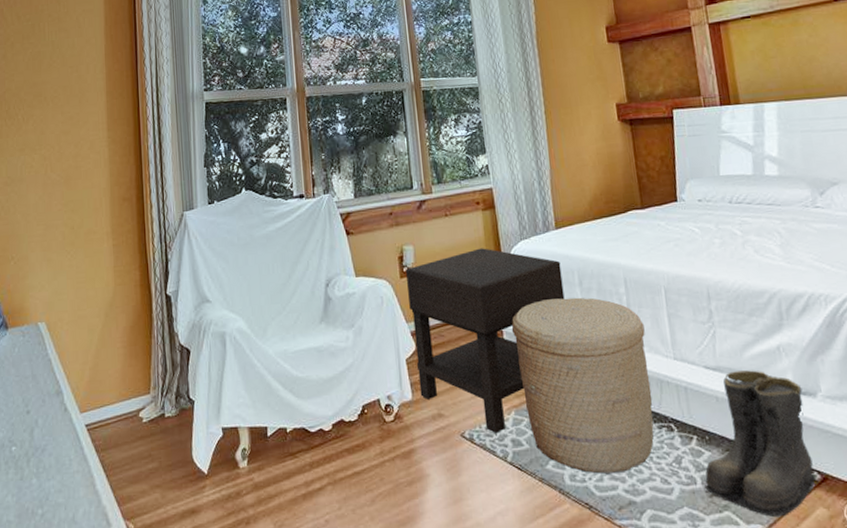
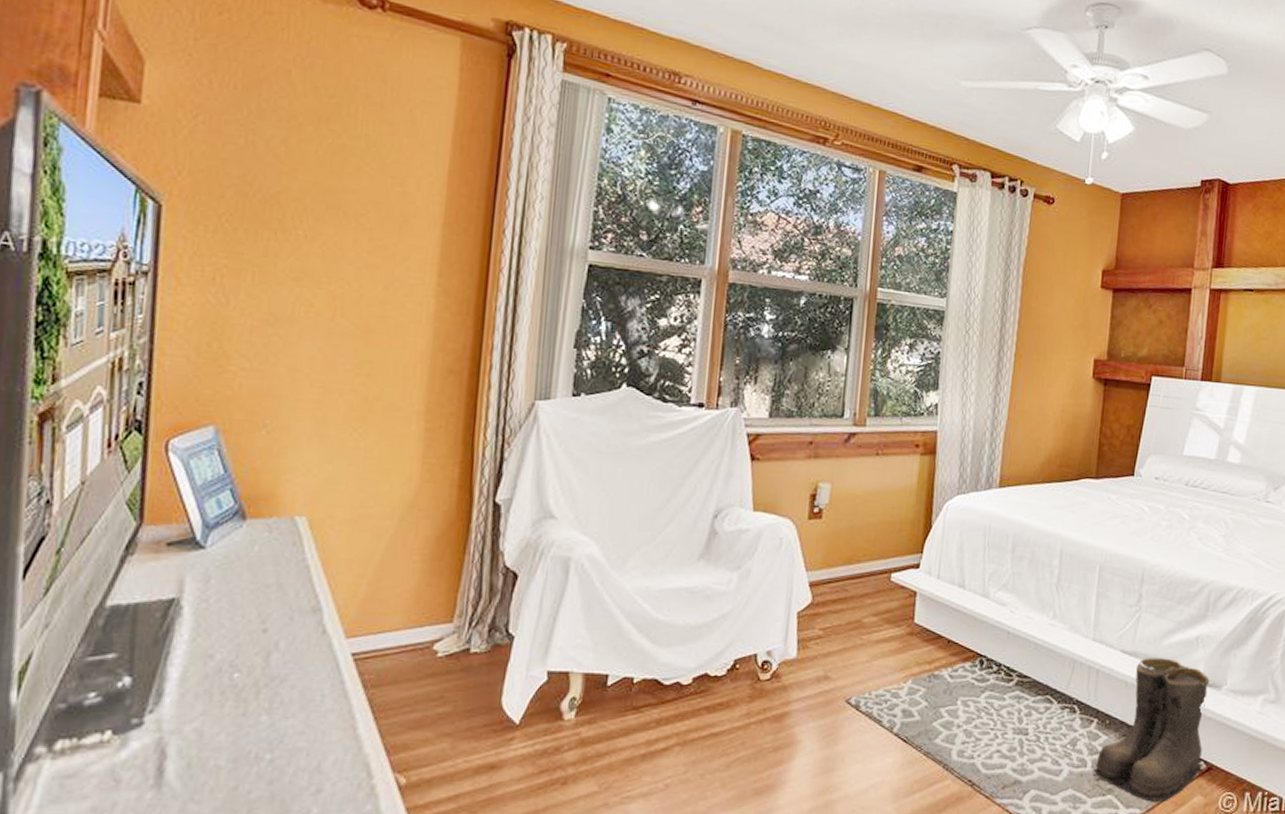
nightstand: present [405,248,565,433] -> none [807,497,996,702]
basket: present [511,297,654,474] -> none [925,563,1070,751]

